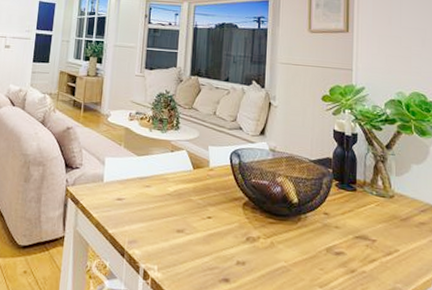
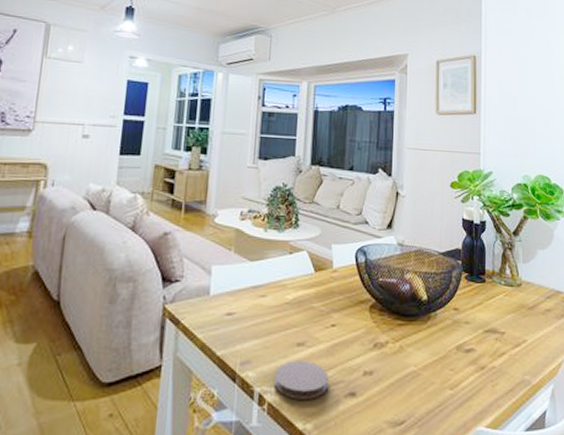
coaster: none [157,244,204,280] -> present [274,361,328,400]

